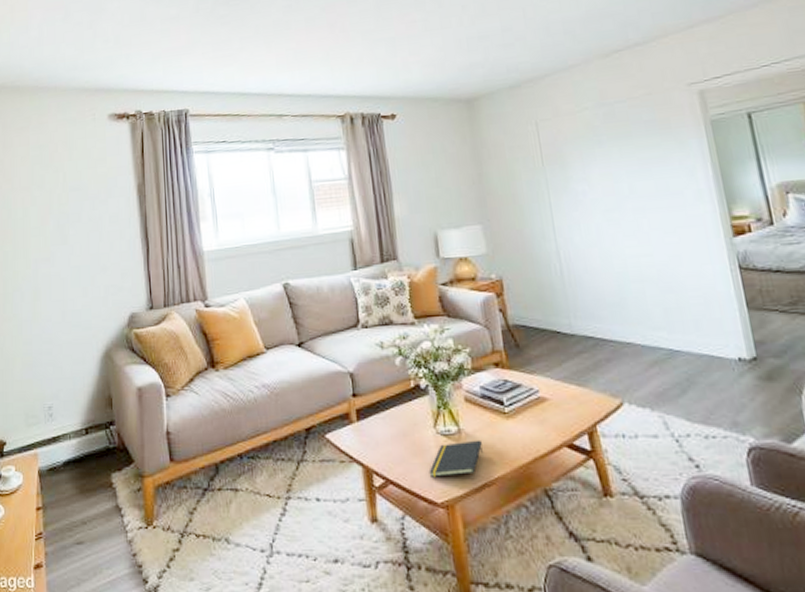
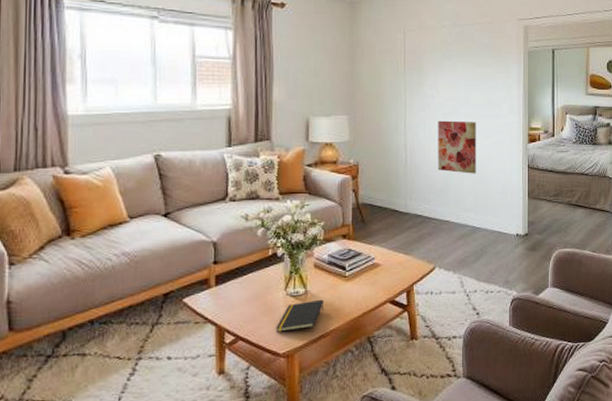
wall art: none [596,217,661,282] -> present [438,120,476,174]

